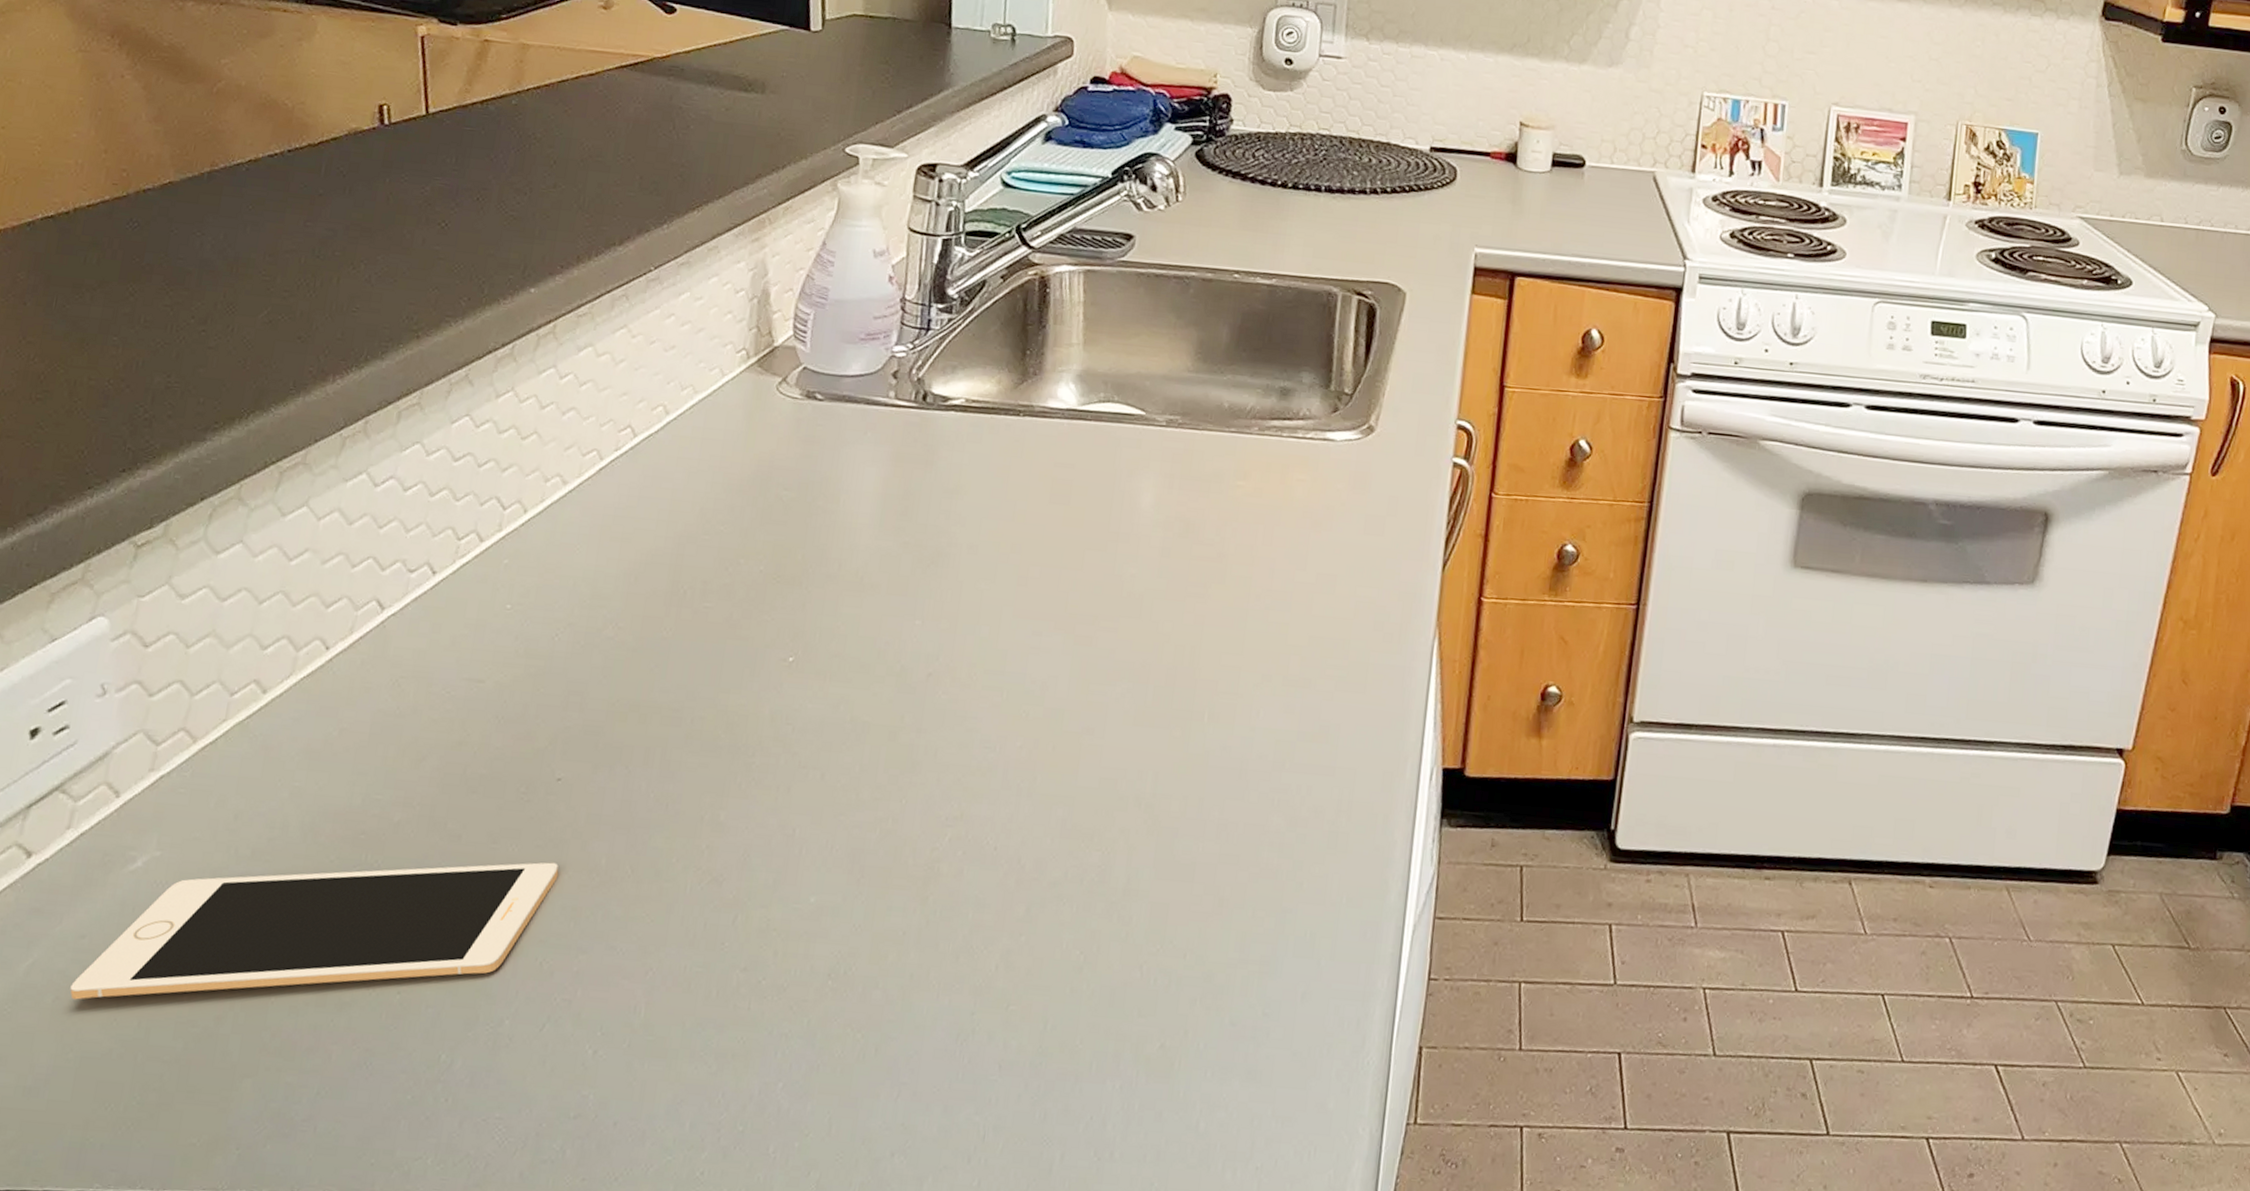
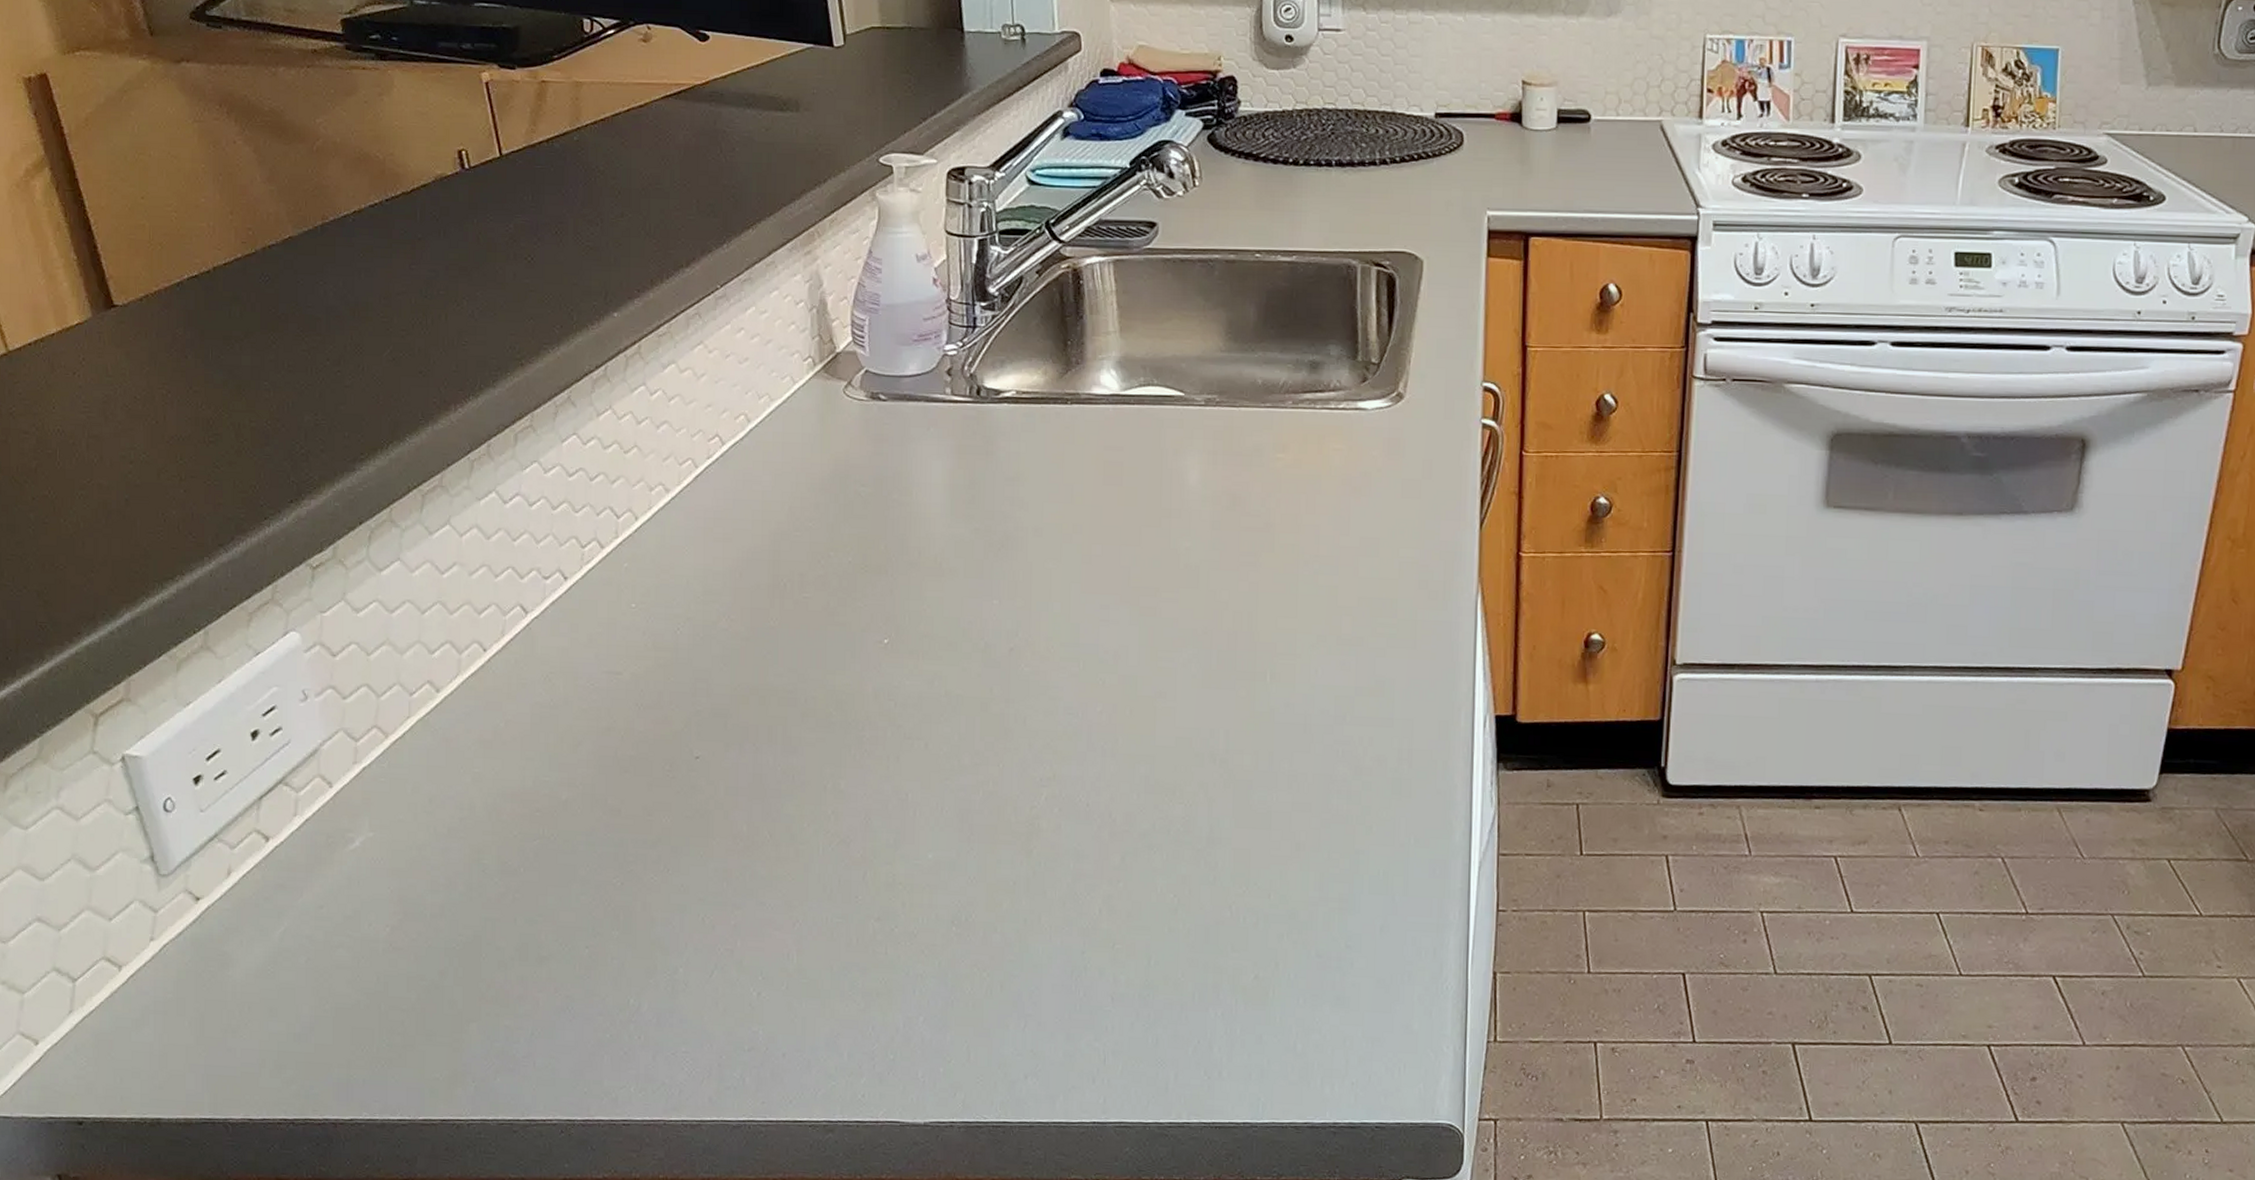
cell phone: present [70,862,559,1000] -> none [318,830,708,960]

